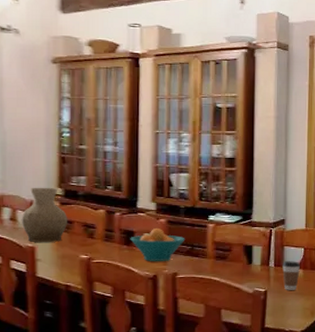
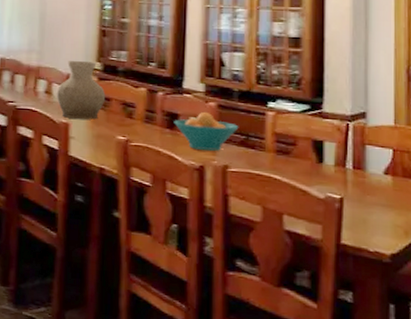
coffee cup: present [282,261,300,290] -> none [364,163,388,201]

